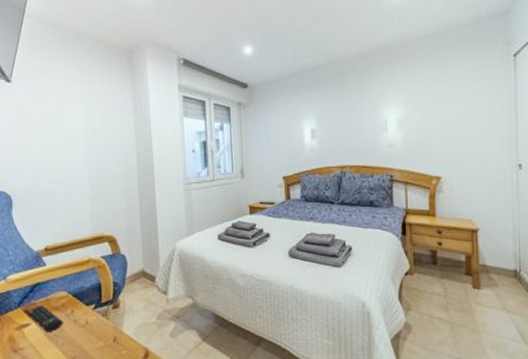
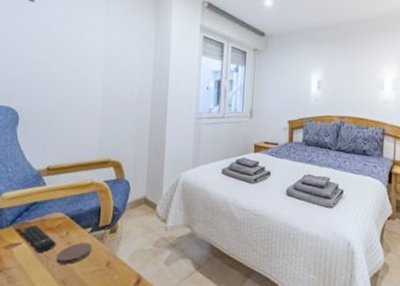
coaster: none [65,320,98,342] -> present [56,243,92,265]

